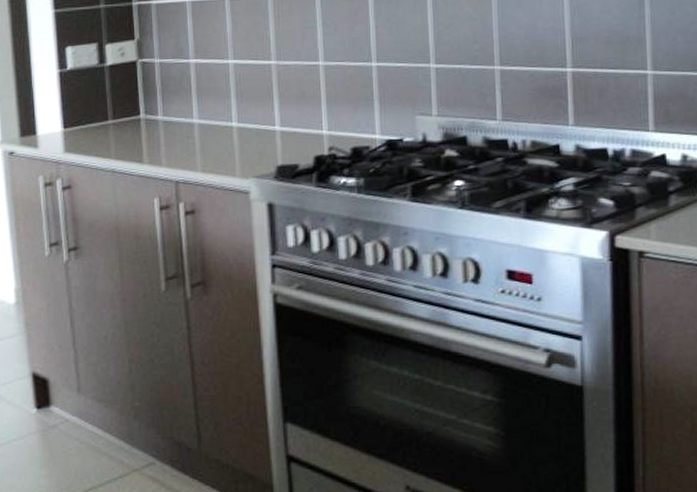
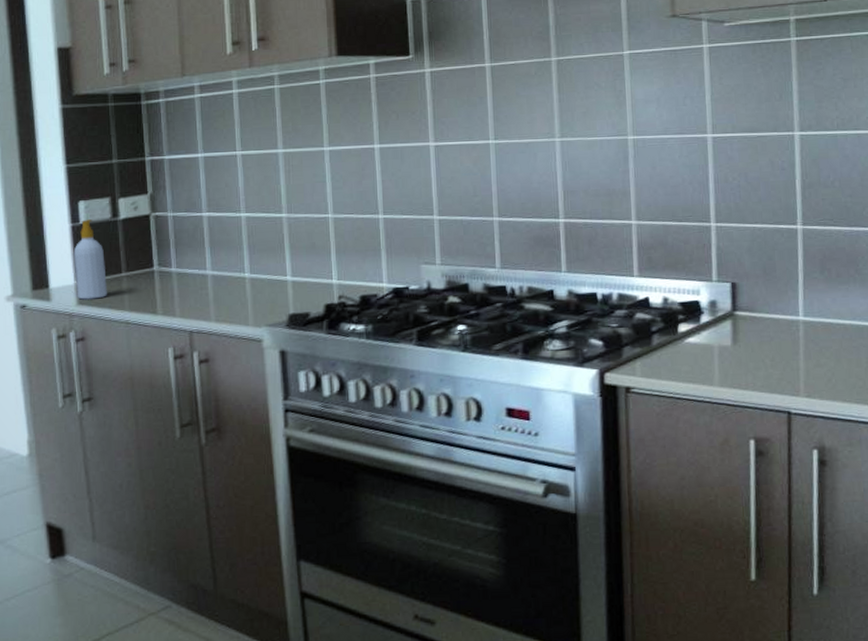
soap bottle: none [61,66,94,147] -> present [73,219,107,300]

